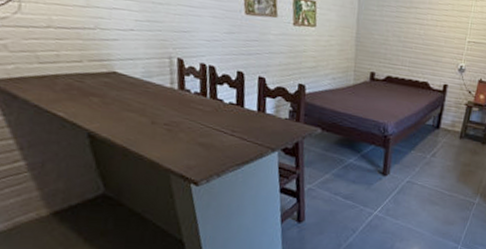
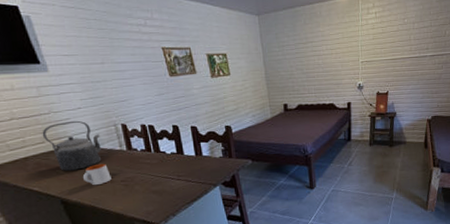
kettle: none [81,42,150,102] -> present [42,120,101,171]
mug: none [119,98,154,124] -> present [82,163,111,186]

